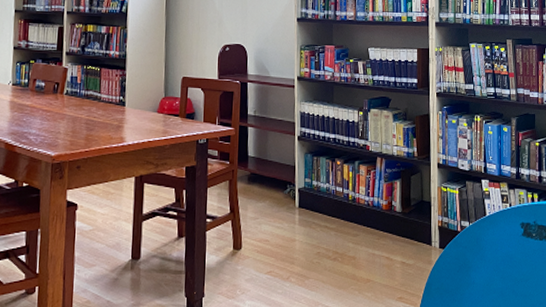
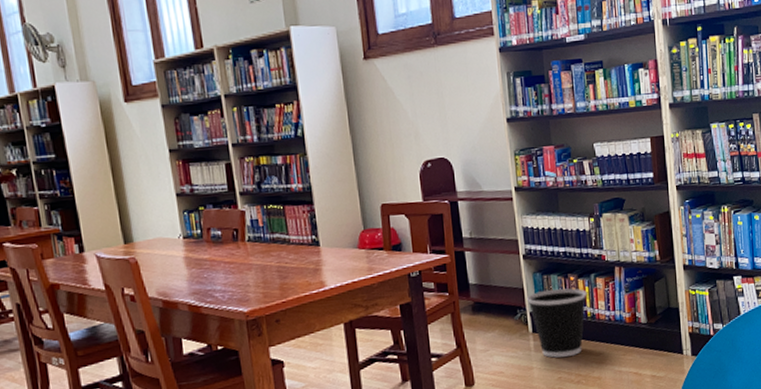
wastebasket: none [296,170,351,233] -> present [526,288,587,358]

